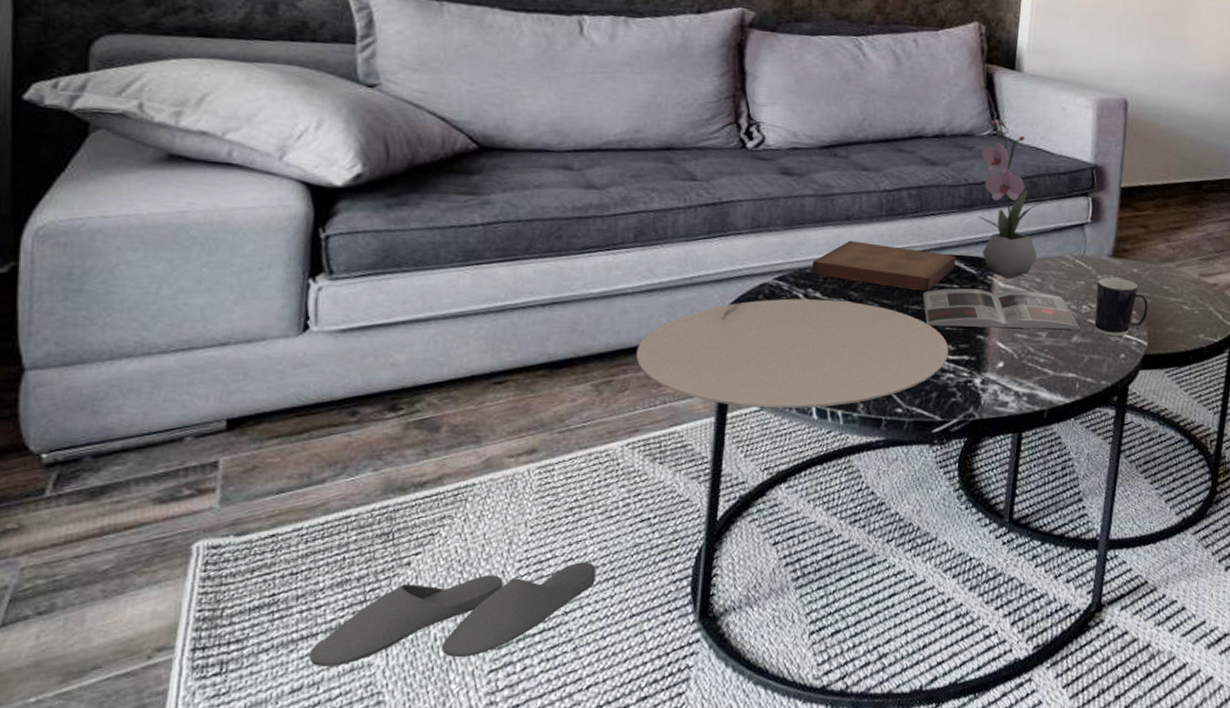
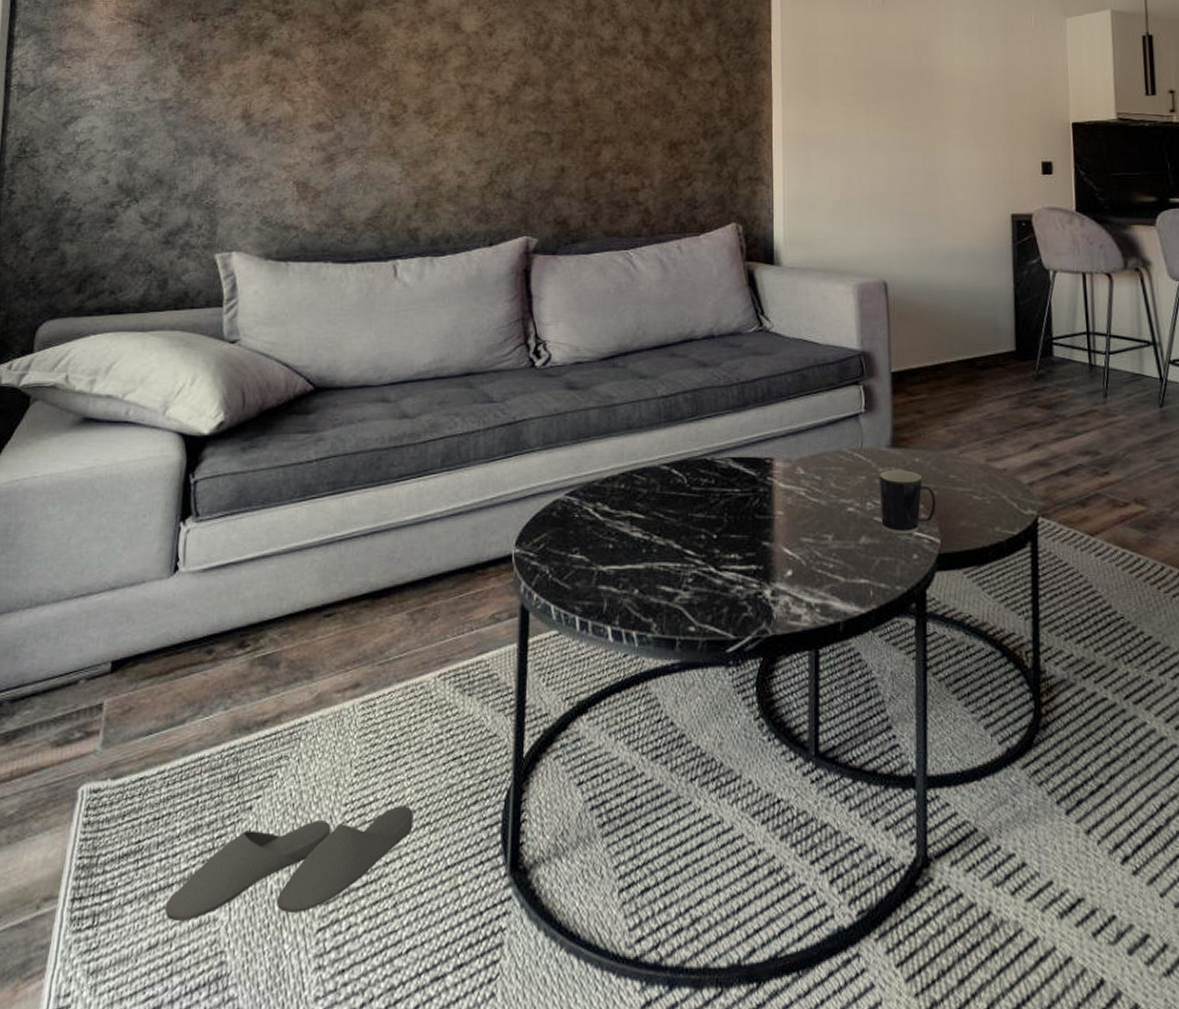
decorative tray: present [636,298,949,409] -> none [445,512,736,632]
book: present [811,240,957,292] -> none [599,450,735,498]
magazine: present [922,288,1081,330] -> none [705,490,868,534]
flower arrangement: present [978,120,1050,278] -> none [749,315,821,478]

